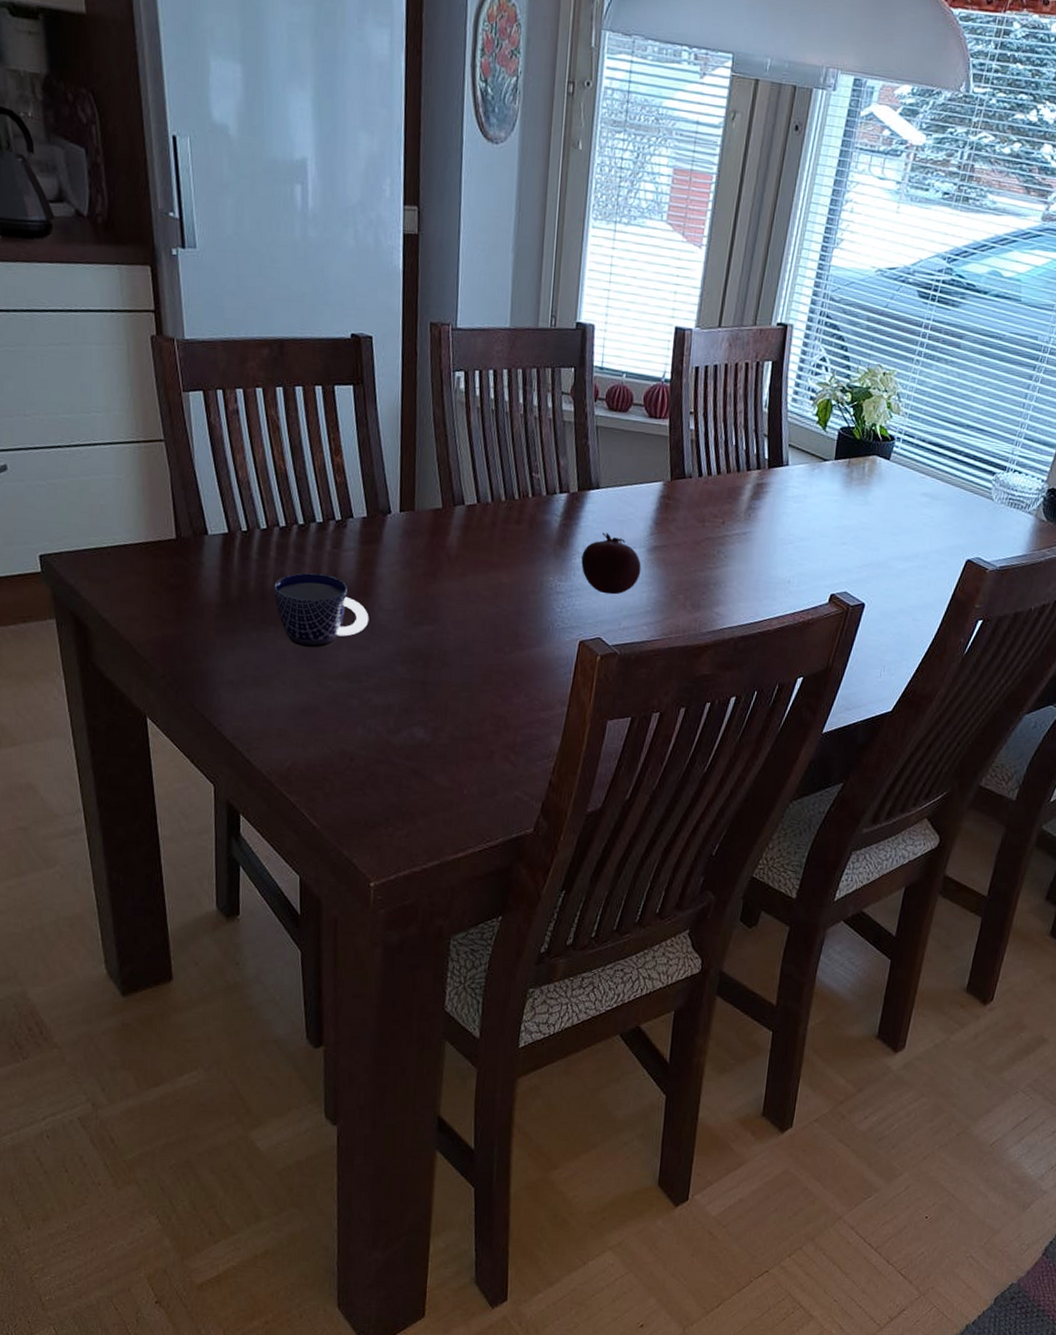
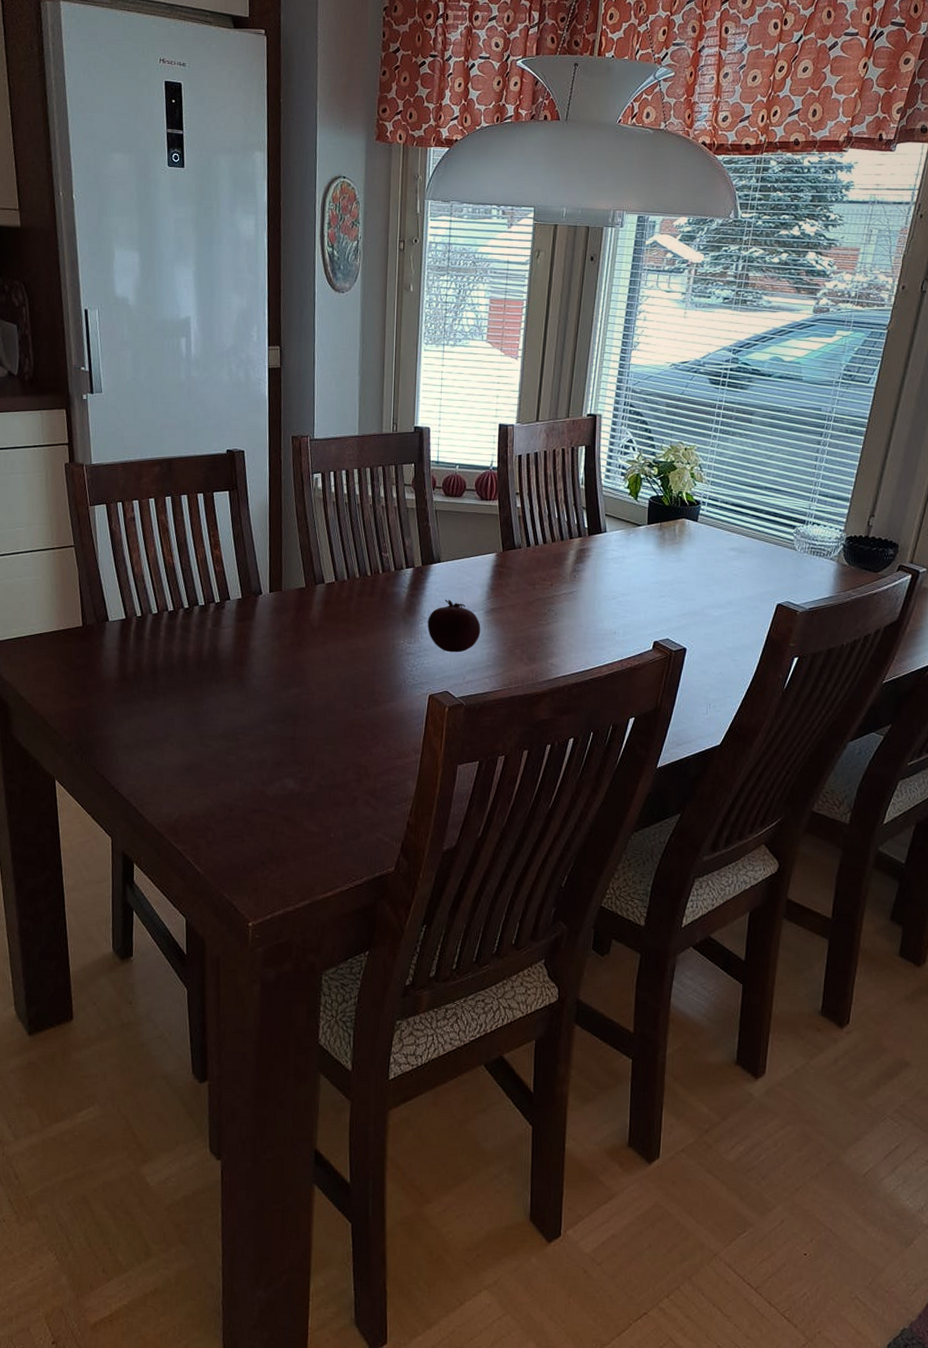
cup: present [274,573,369,648] -> none [163,649,245,713]

